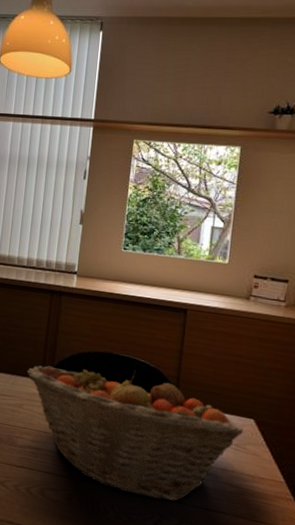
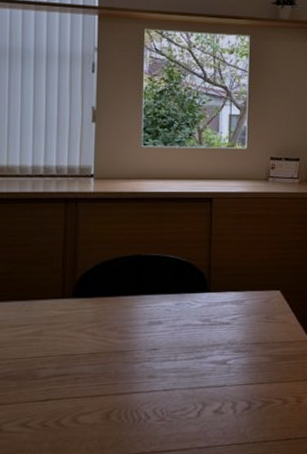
fruit basket: present [27,365,244,502] -> none [45,267,272,394]

